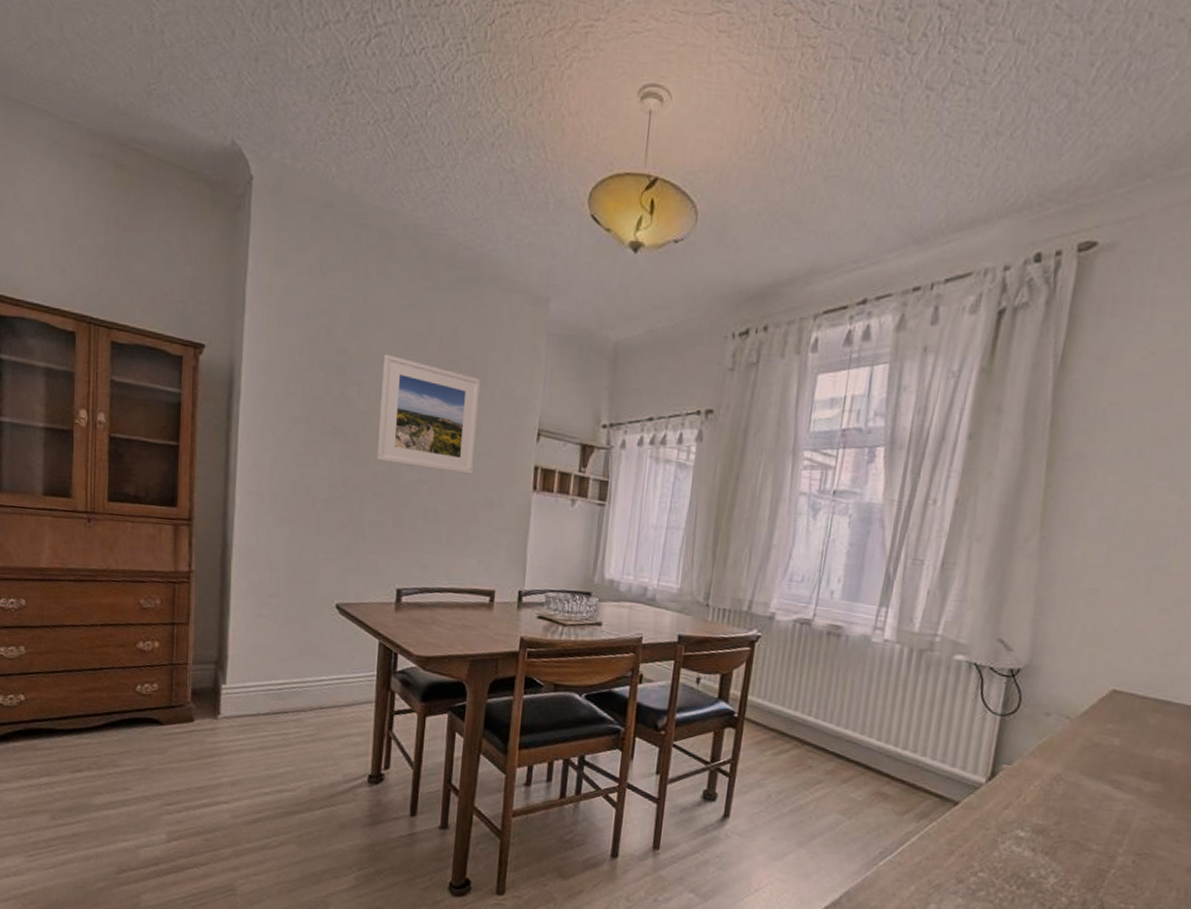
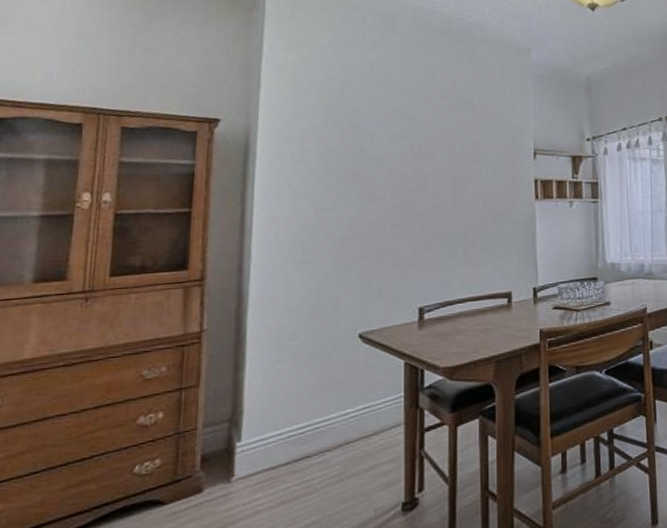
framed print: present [376,354,480,475] -> none [391,106,481,196]

